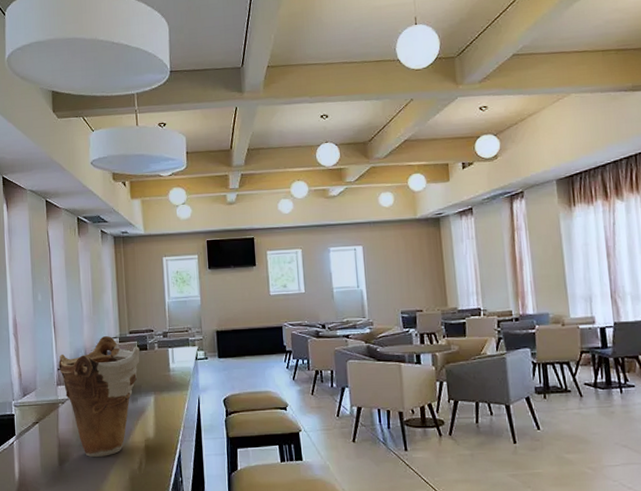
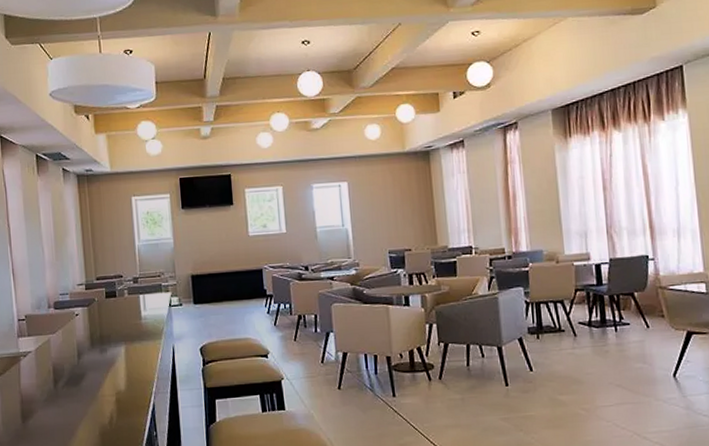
vase: present [59,336,140,457] -> none [19,283,109,413]

